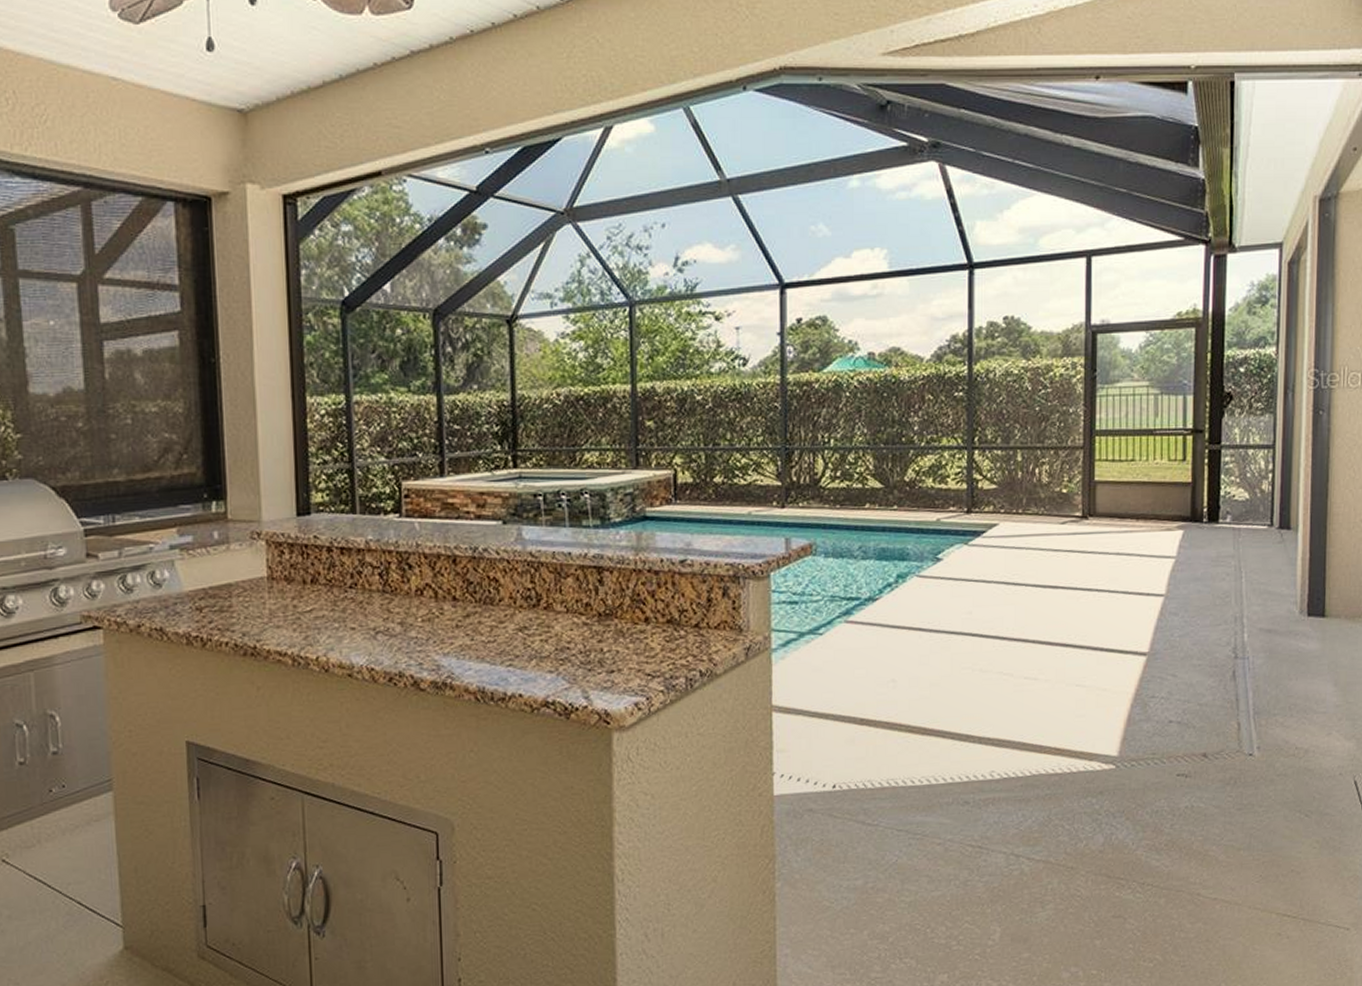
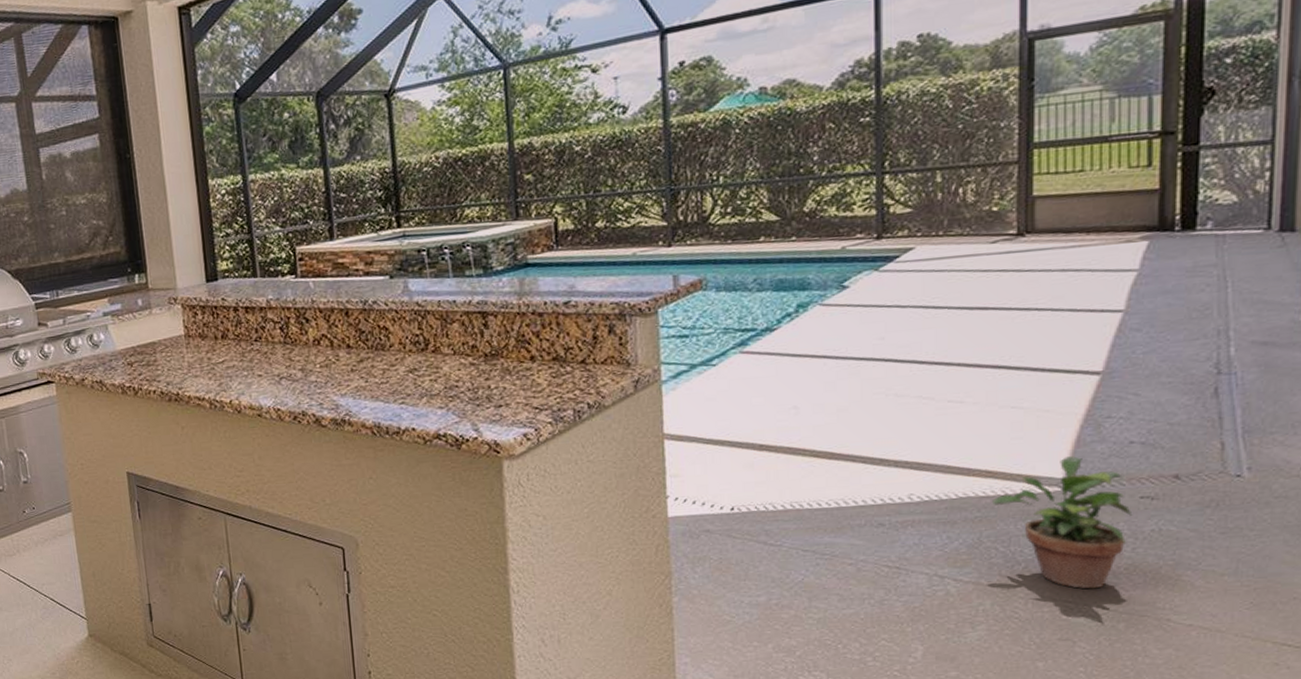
potted plant: none [1060,734,1171,866] -> present [993,456,1133,589]

